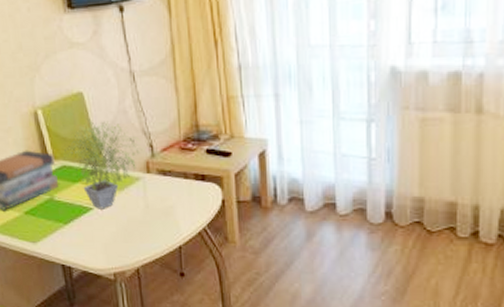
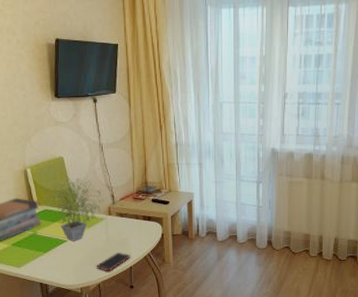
cell phone: none [133,226,179,253] -> present [96,253,130,272]

